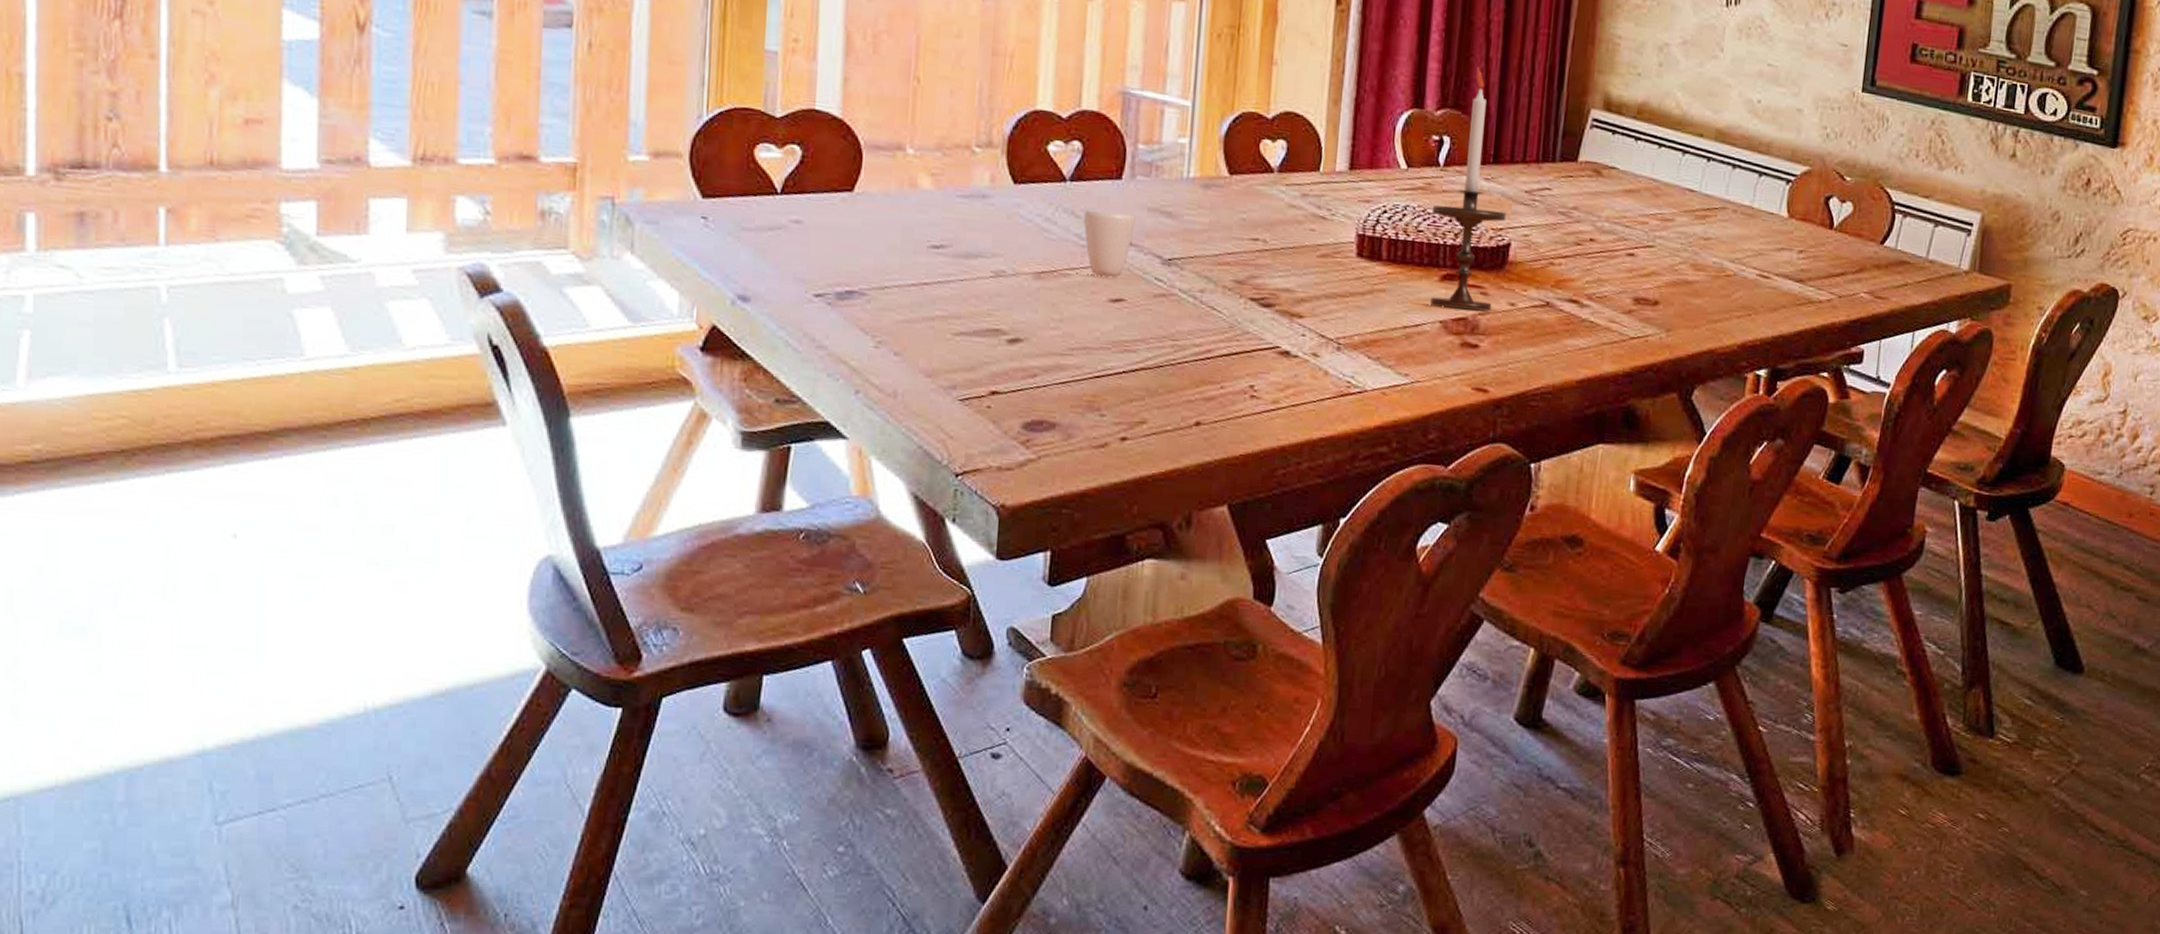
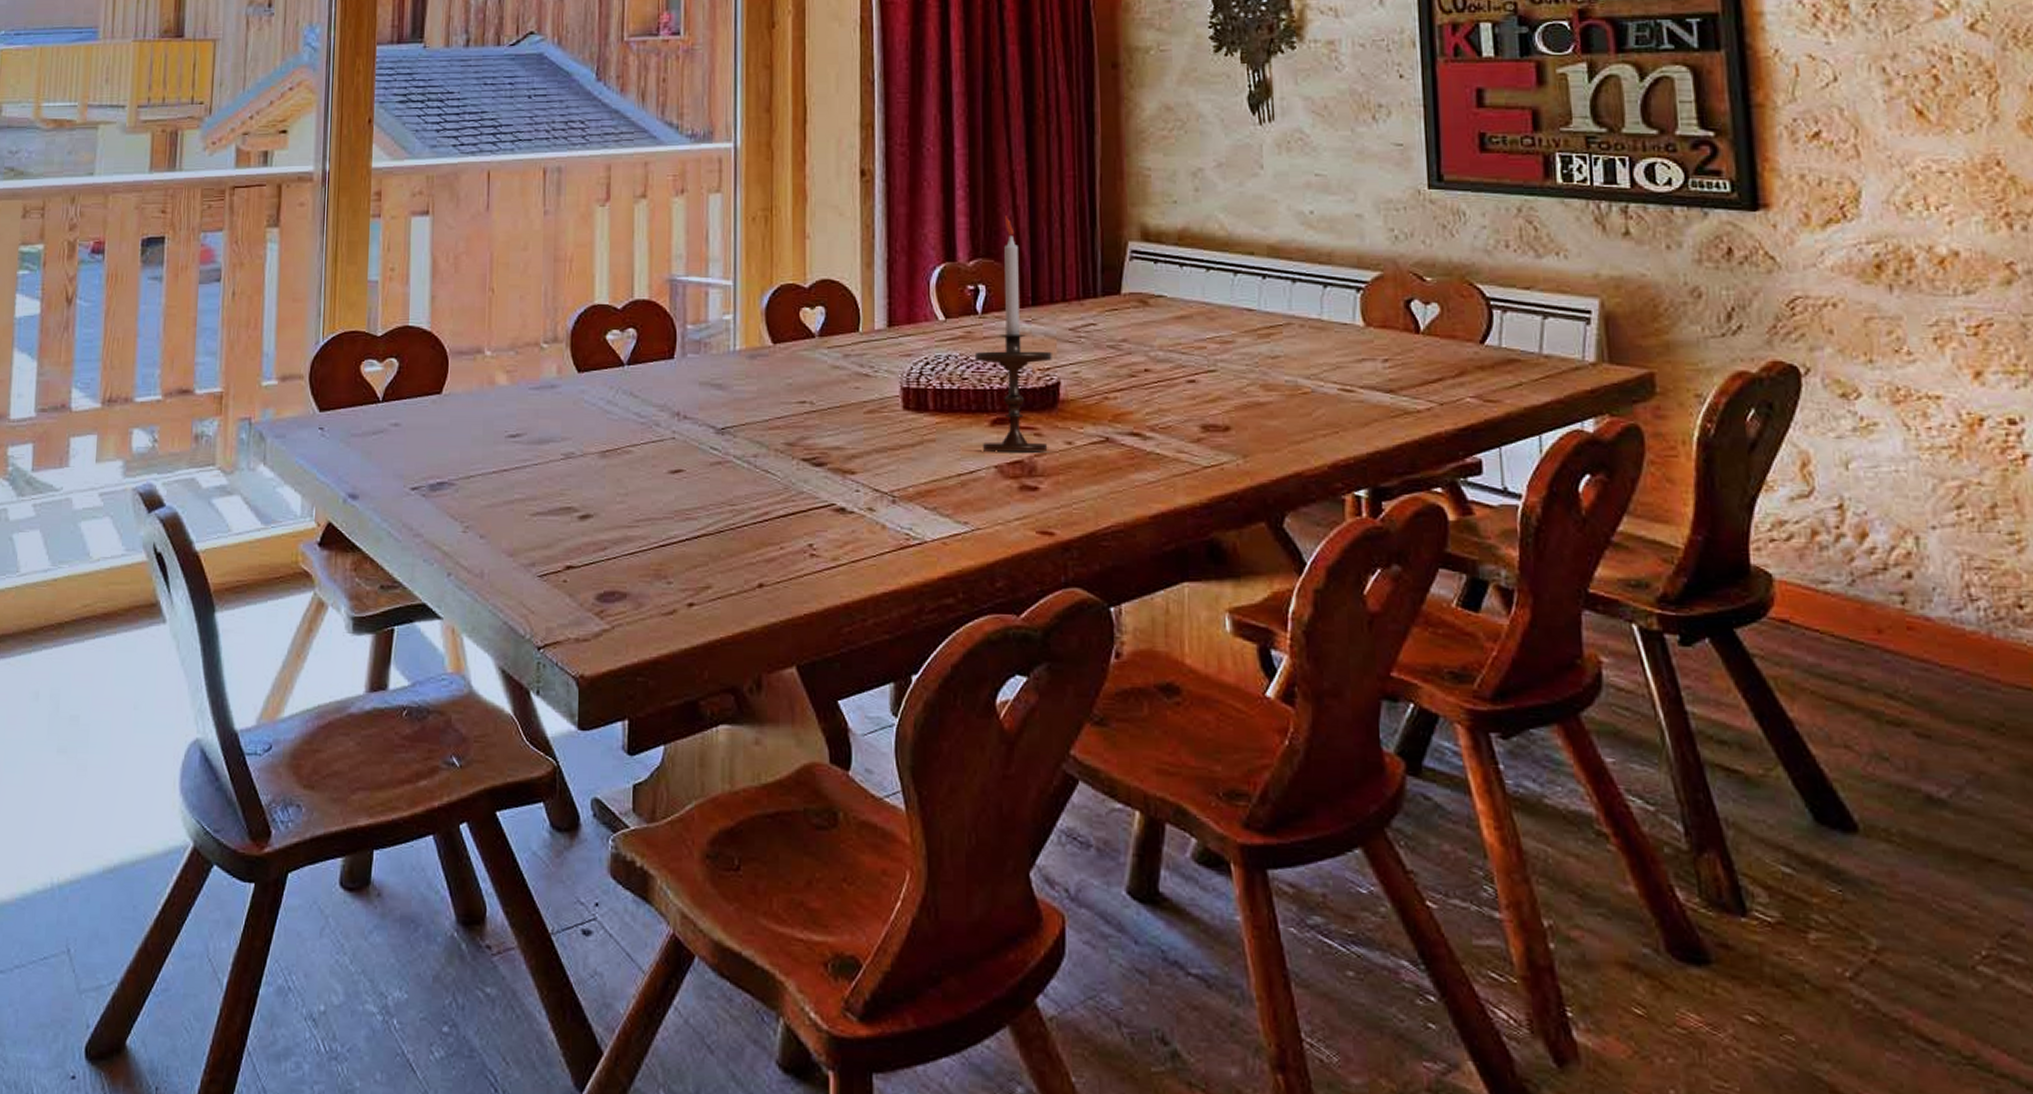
cup: present [1083,210,1136,277] -> none [641,390,689,450]

